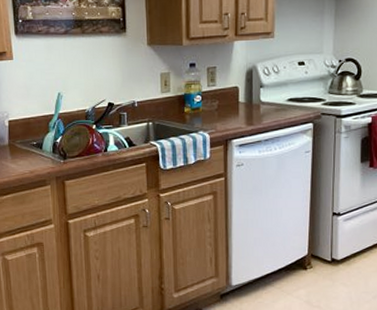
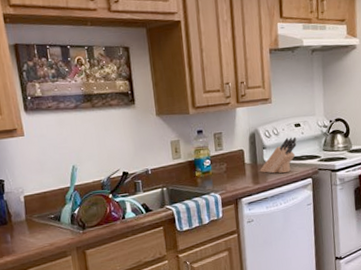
knife block: none [255,76,299,116] -> present [259,136,297,174]

